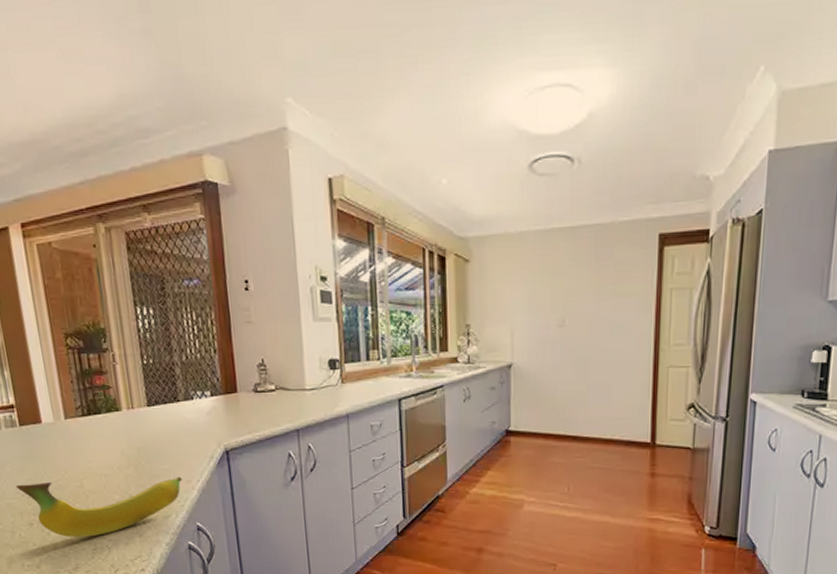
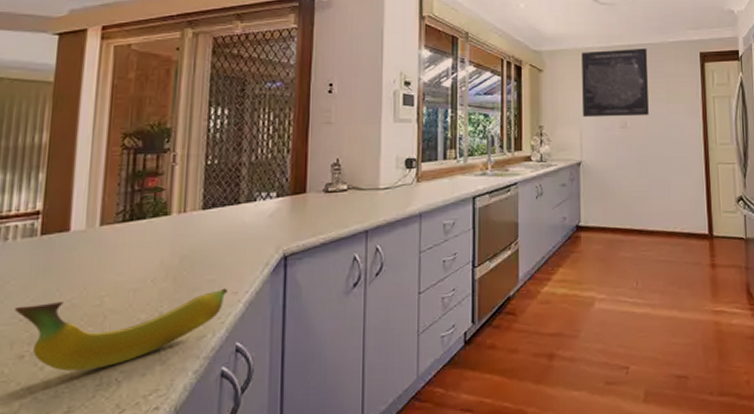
wall art: none [513,230,594,315] -> present [581,48,649,118]

